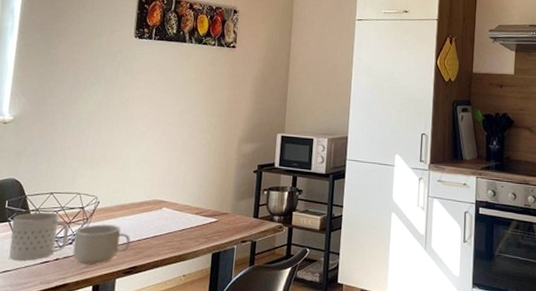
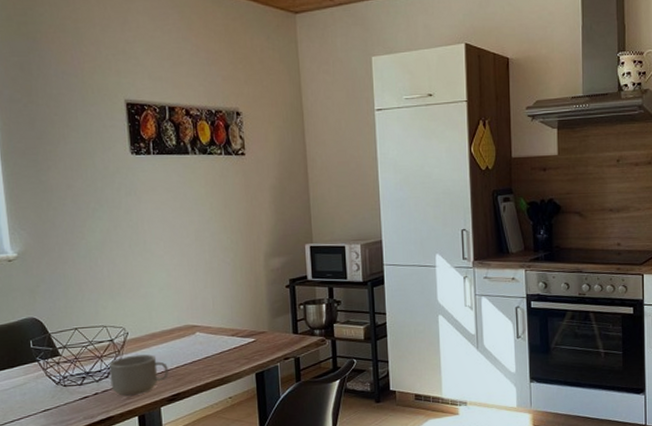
mug: present [9,211,70,261] -> none [41,347,104,399]

